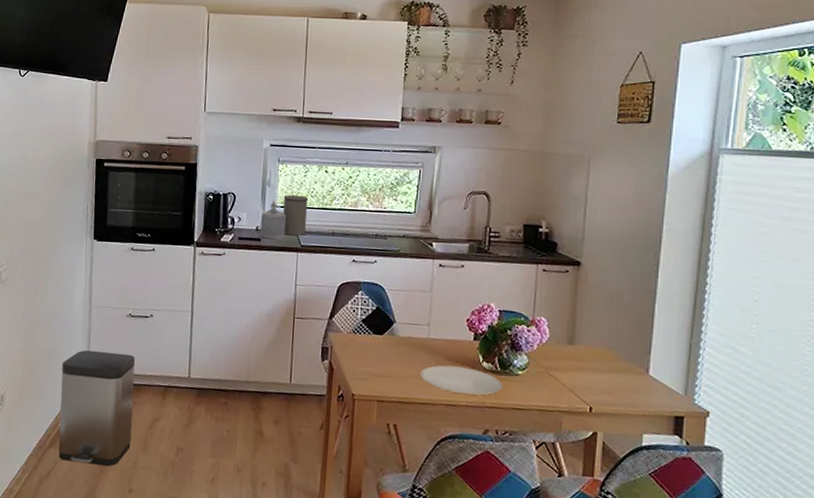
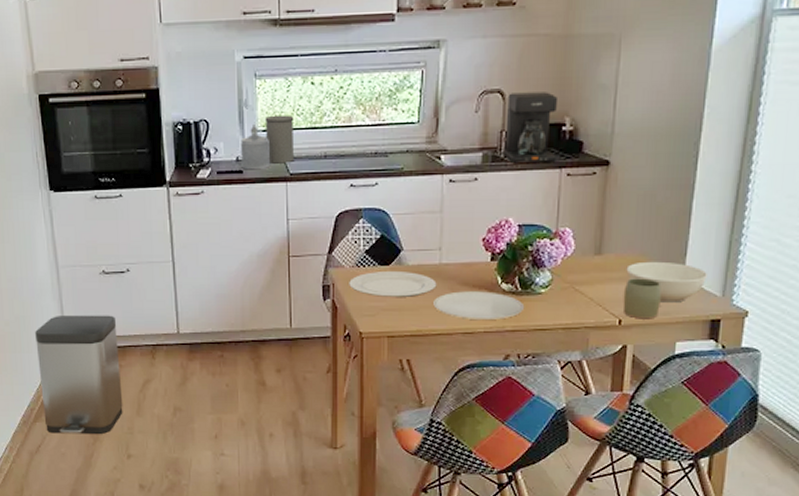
plate: none [345,339,424,366] -> present [349,270,437,298]
coffee maker: none [487,195,536,258] -> present [503,92,559,163]
mug: none [593,369,628,410] -> present [623,278,661,319]
bowl: none [596,355,670,397] -> present [626,261,707,303]

